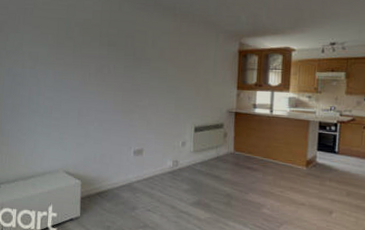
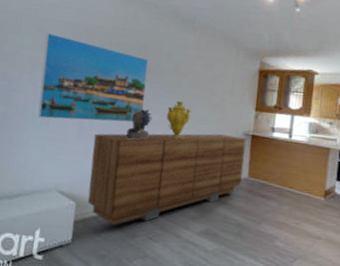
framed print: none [41,29,136,108] -> present [37,32,149,123]
sideboard: none [91,113,230,200] -> present [87,133,246,225]
sculpture bust: none [120,94,142,122] -> present [126,109,152,139]
decorative urn: none [156,84,178,120] -> present [167,101,191,139]

